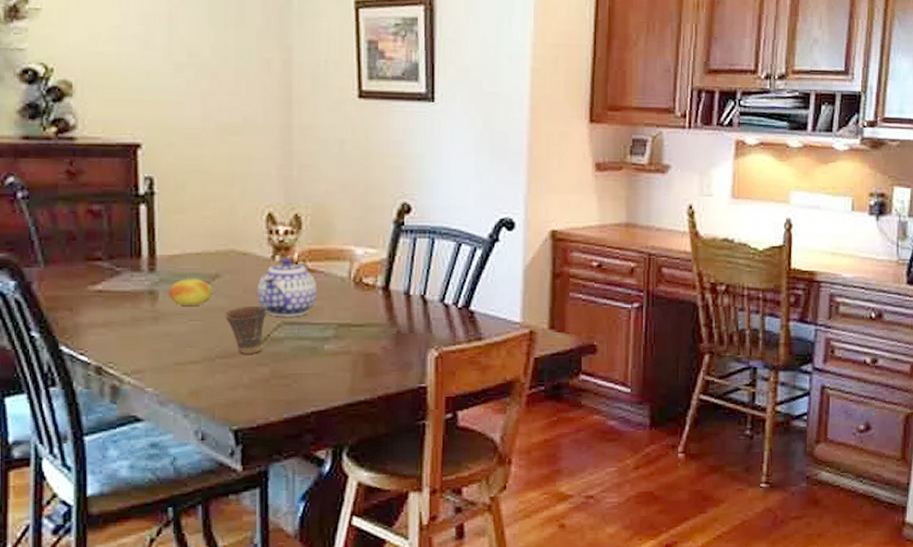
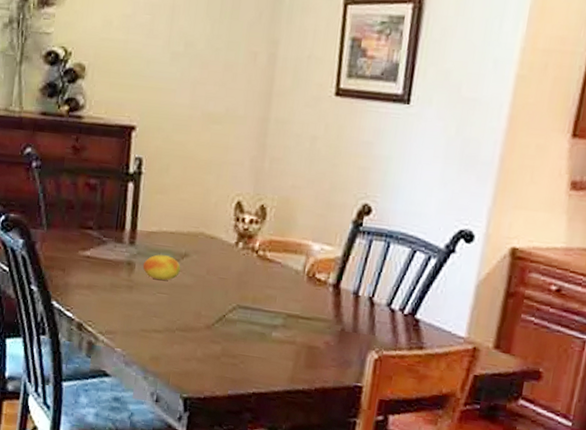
cup: present [225,305,267,354] -> none [188,286,226,331]
teapot: present [257,257,318,317] -> none [218,244,273,302]

